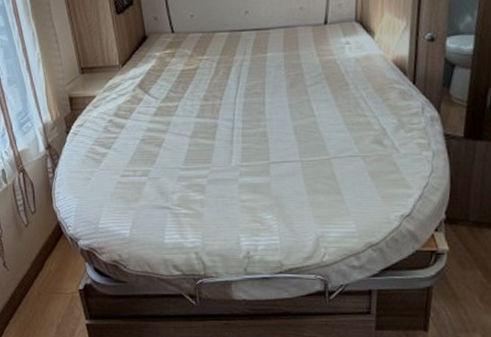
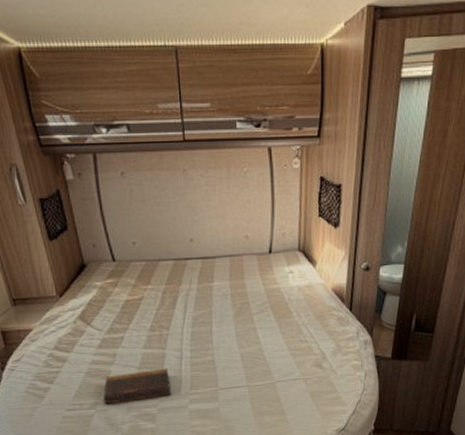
book: none [155,138,221,173] -> present [103,368,171,405]

